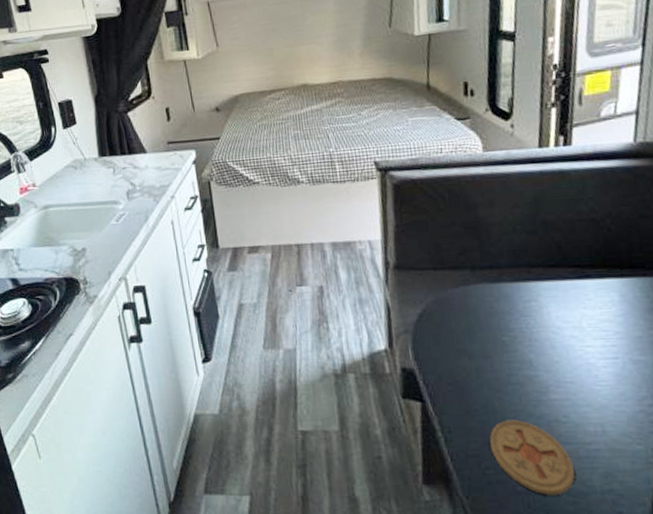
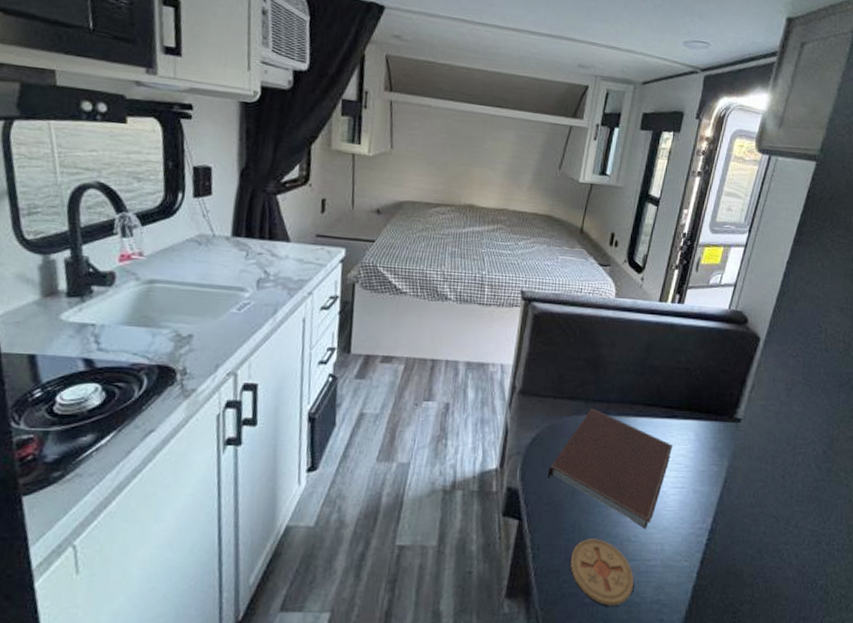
notebook: none [443,276,593,408] -> present [547,408,673,529]

